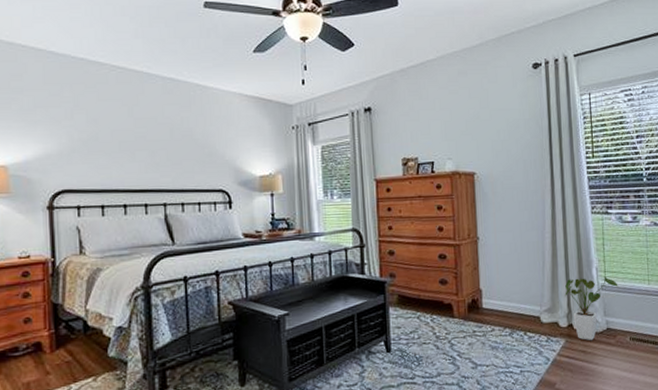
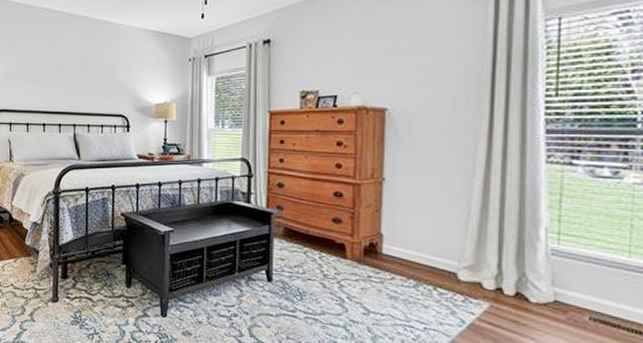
house plant: present [565,276,618,341] -> none [495,236,579,312]

